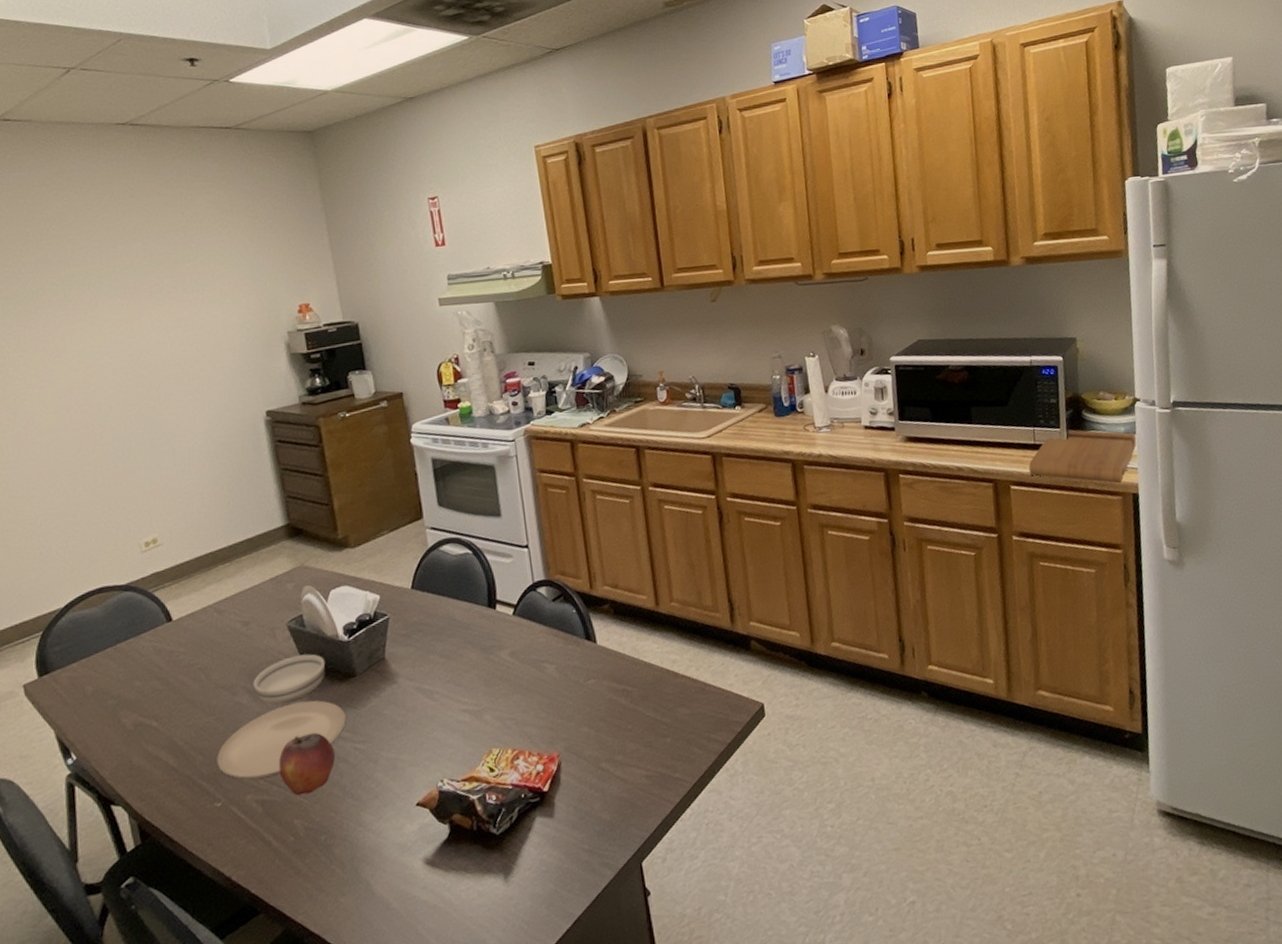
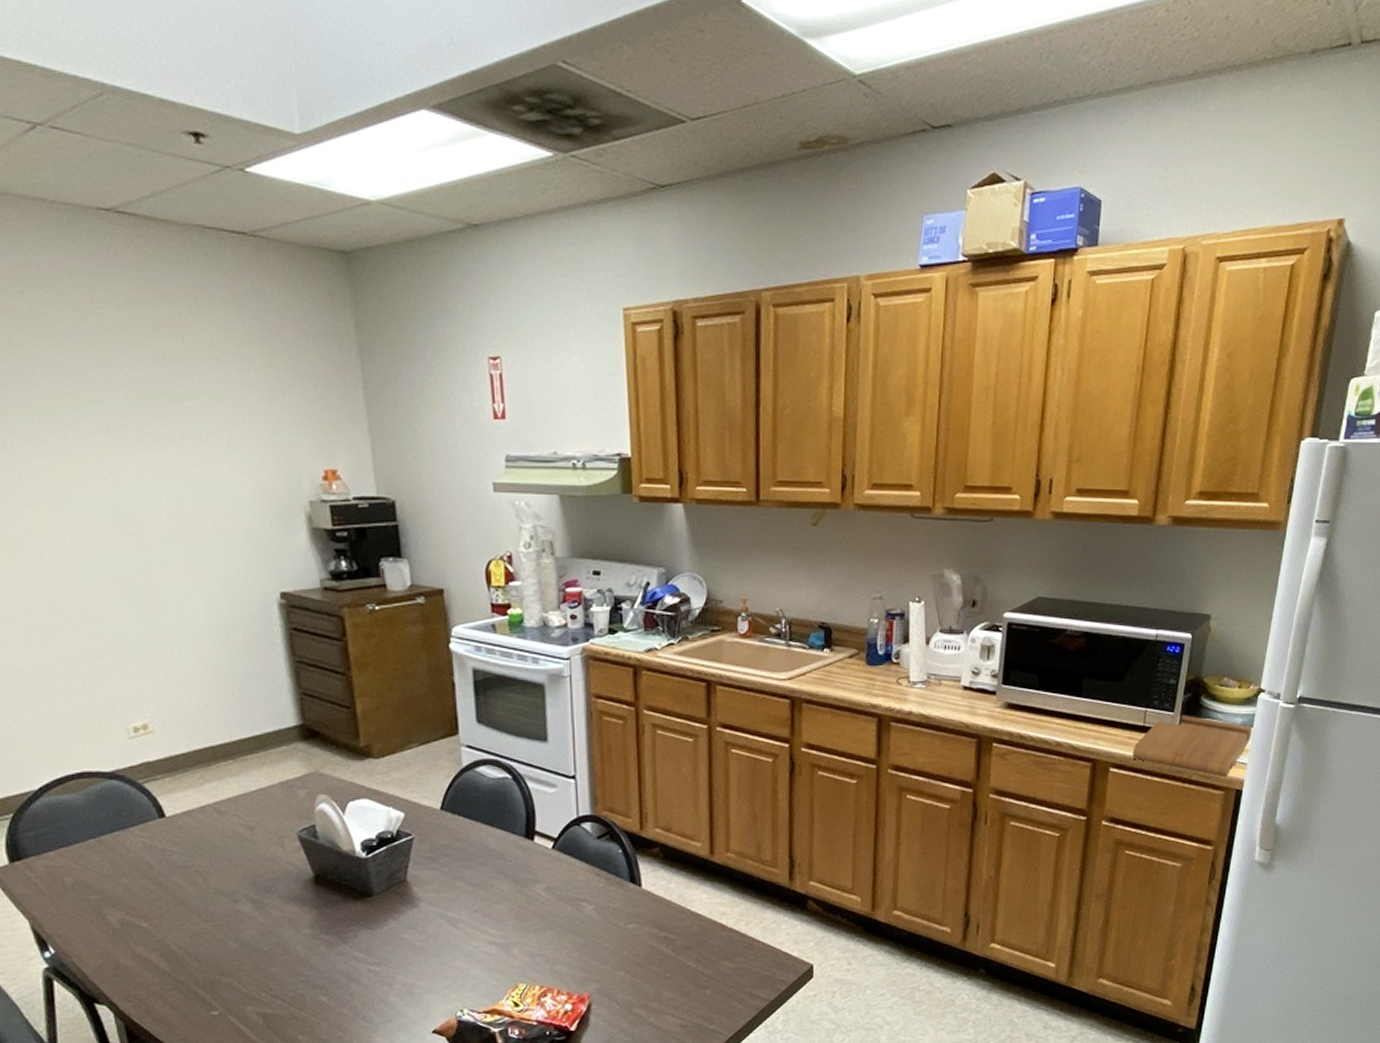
plate: present [217,700,346,780] -> none [214,916,360,991]
bowl: present [253,653,326,705] -> none [256,867,340,917]
fruit: present [278,732,336,796] -> none [282,949,347,1012]

